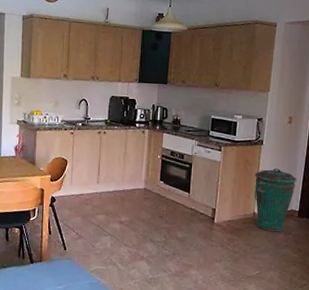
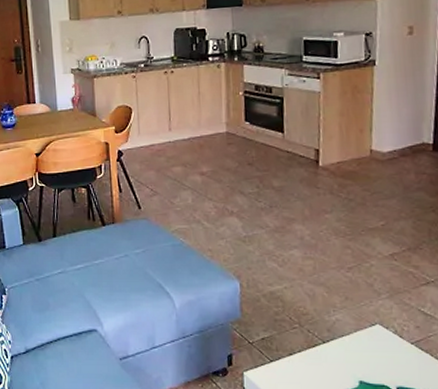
trash can: present [255,168,297,232] -> none [368,93,427,173]

